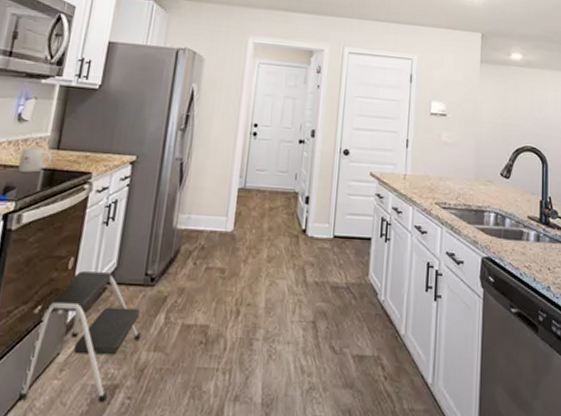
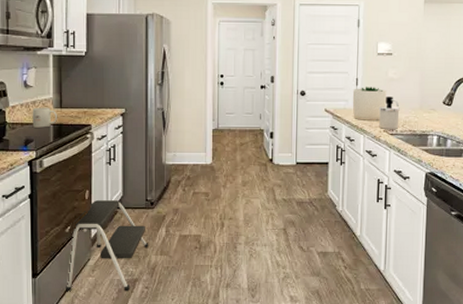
planter: none [401,150,440,191] -> present [352,87,387,121]
soap dispenser: none [430,163,454,203] -> present [378,97,400,130]

